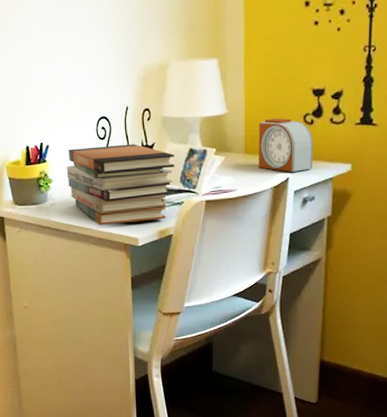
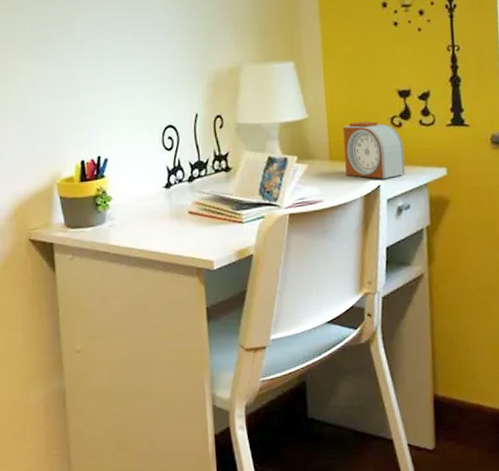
book stack: present [66,144,175,226] -> none [128,154,252,248]

